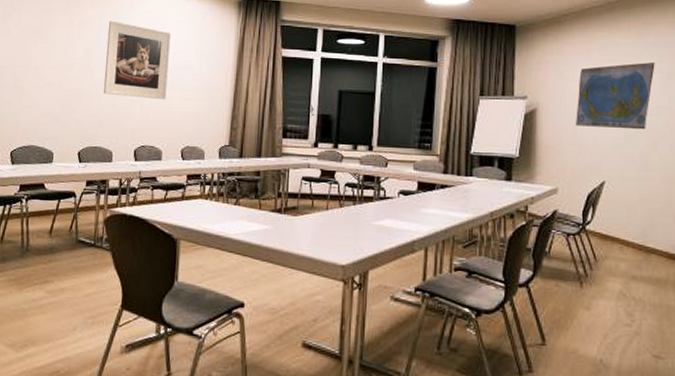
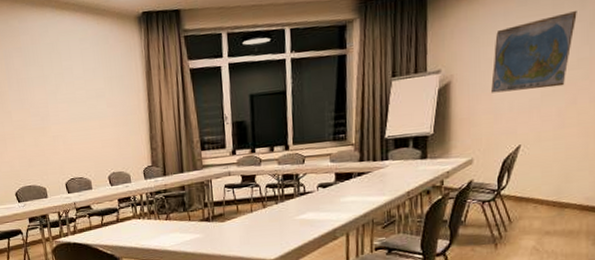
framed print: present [103,20,171,100] -> none [15,59,85,135]

